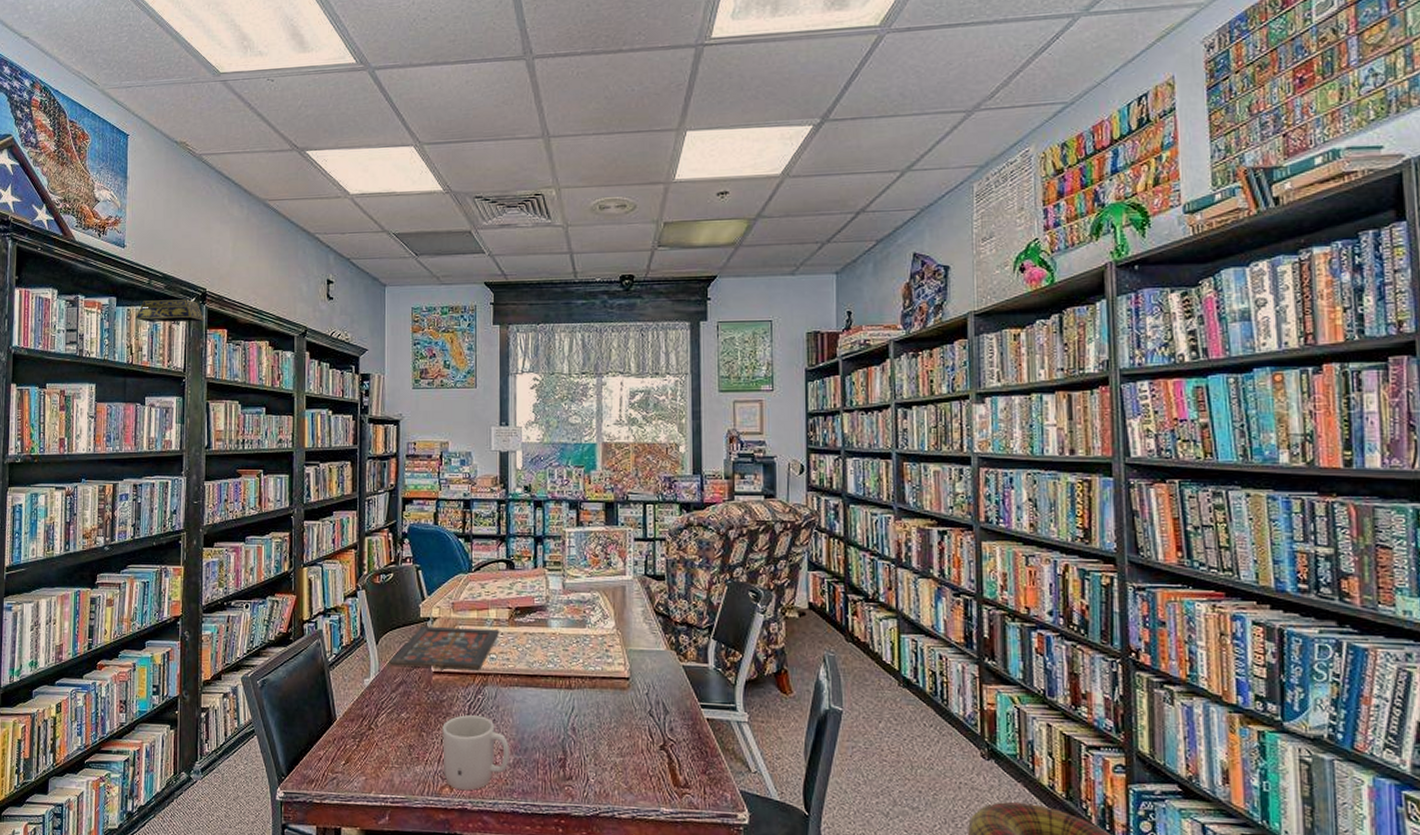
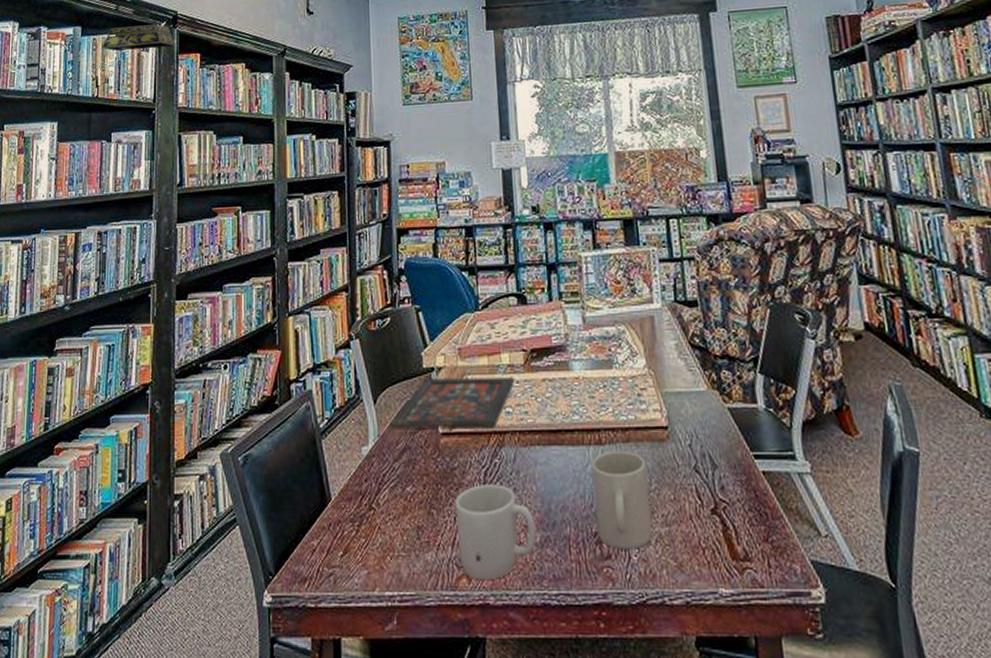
cup: none [560,694,609,774] -> present [590,450,653,550]

